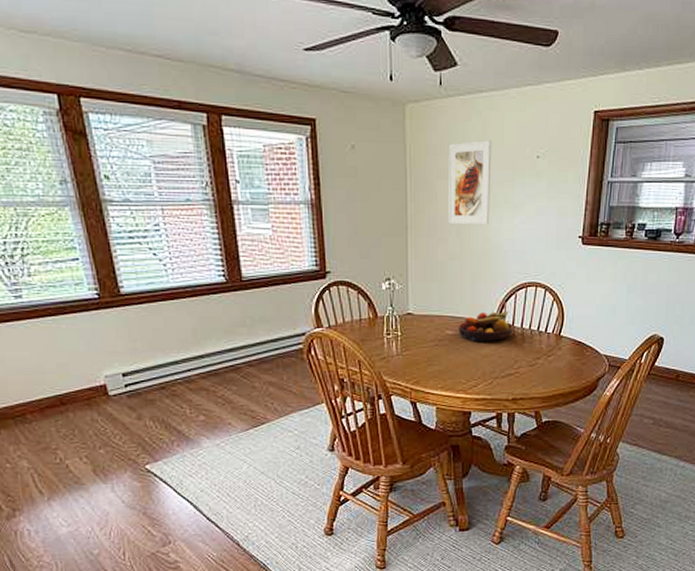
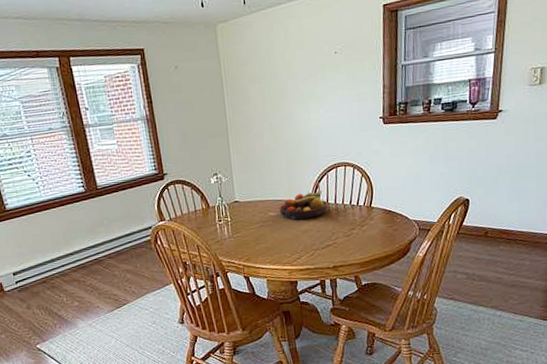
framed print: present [449,139,492,225] -> none [256,43,298,121]

